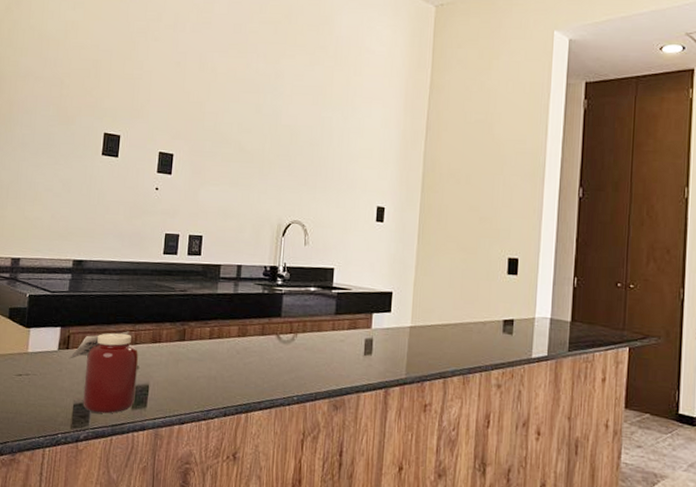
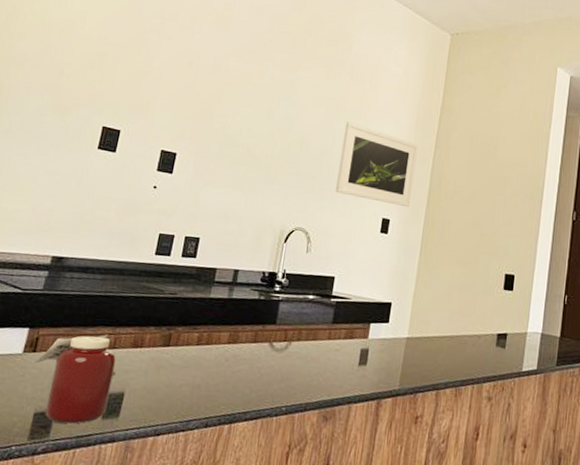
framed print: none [328,109,409,194] -> present [335,121,418,208]

